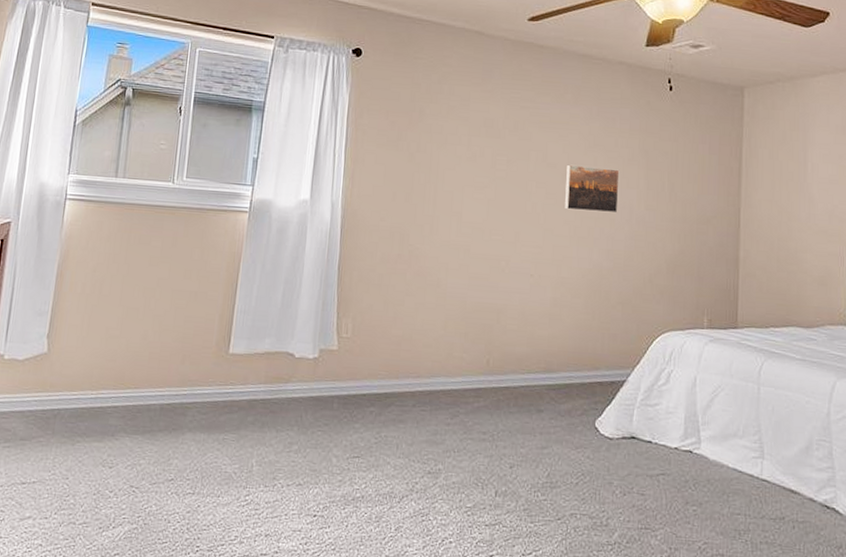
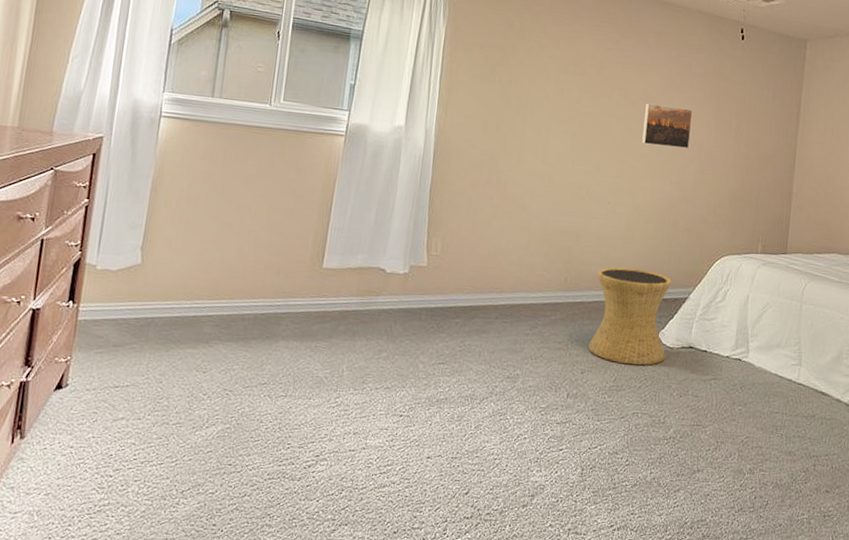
side table: none [516,347,606,459] -> present [588,267,672,366]

